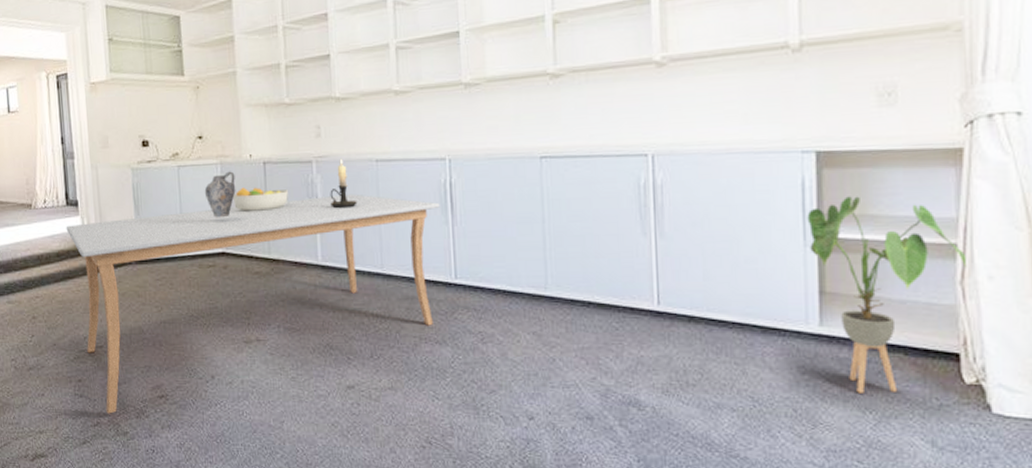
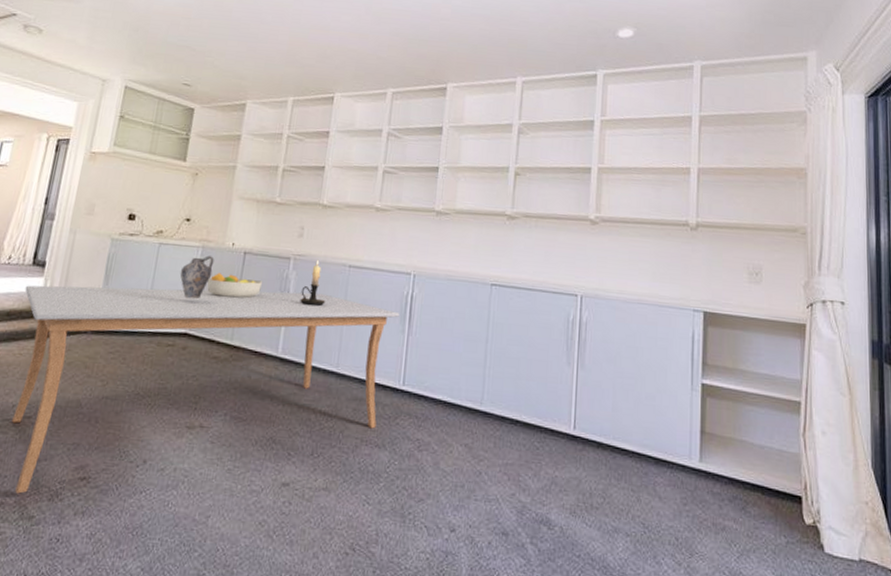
house plant: present [807,196,968,393] -> none [694,352,808,528]

